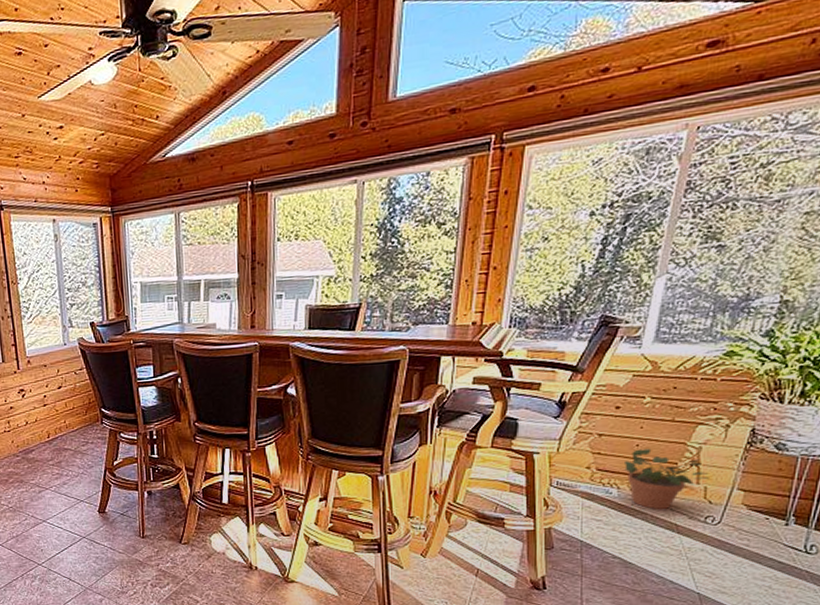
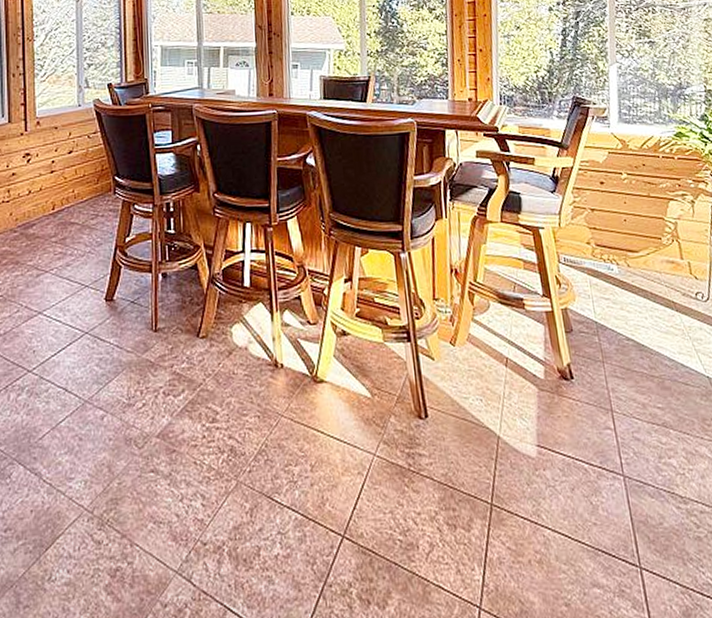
potted plant: present [624,448,709,509] -> none [618,223,690,286]

